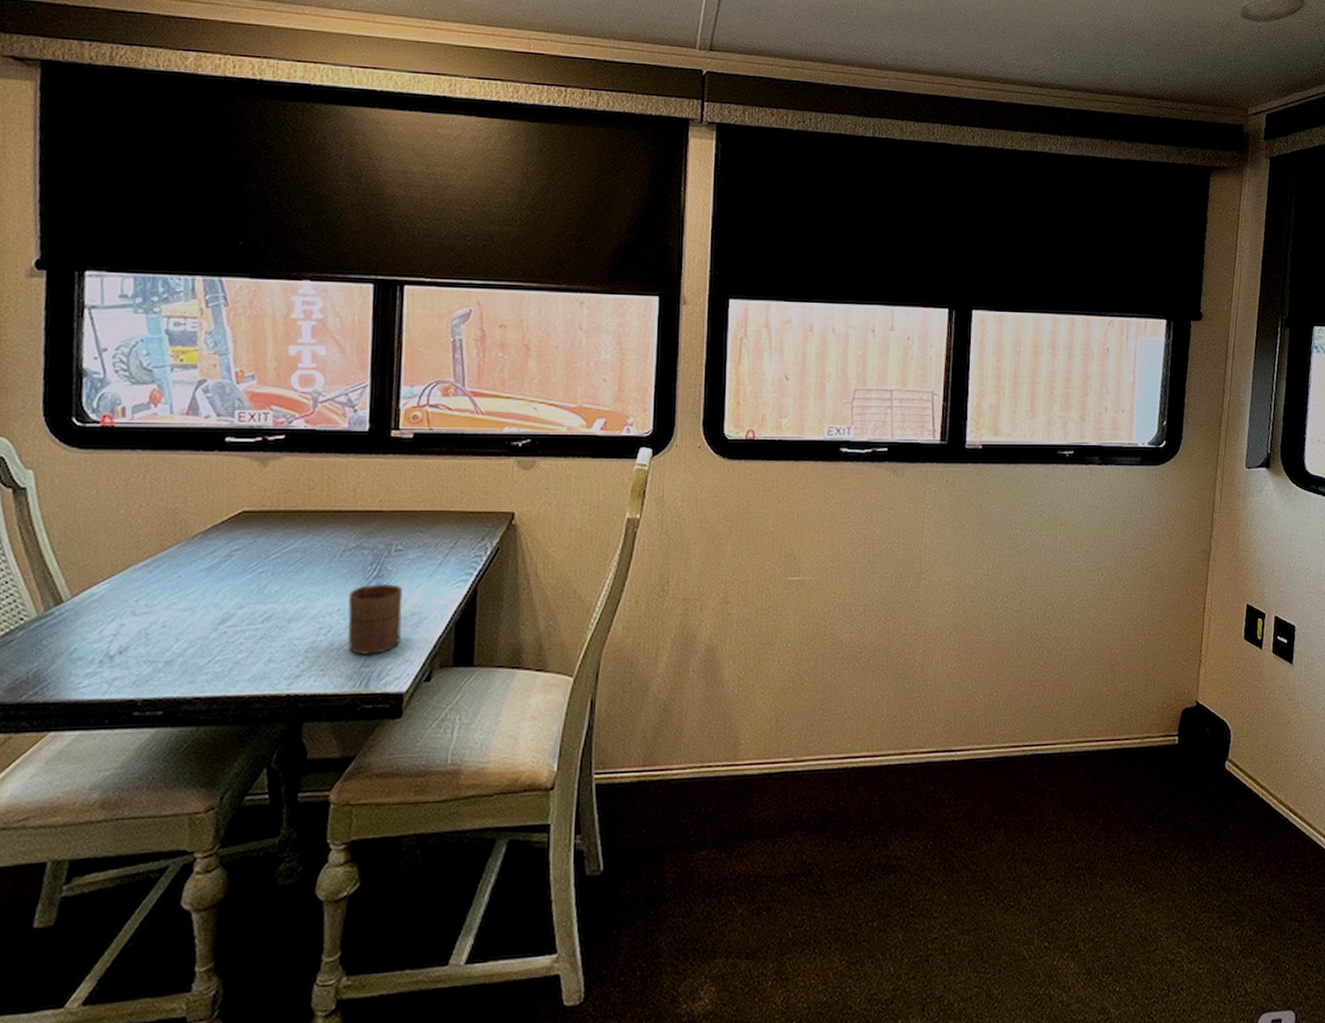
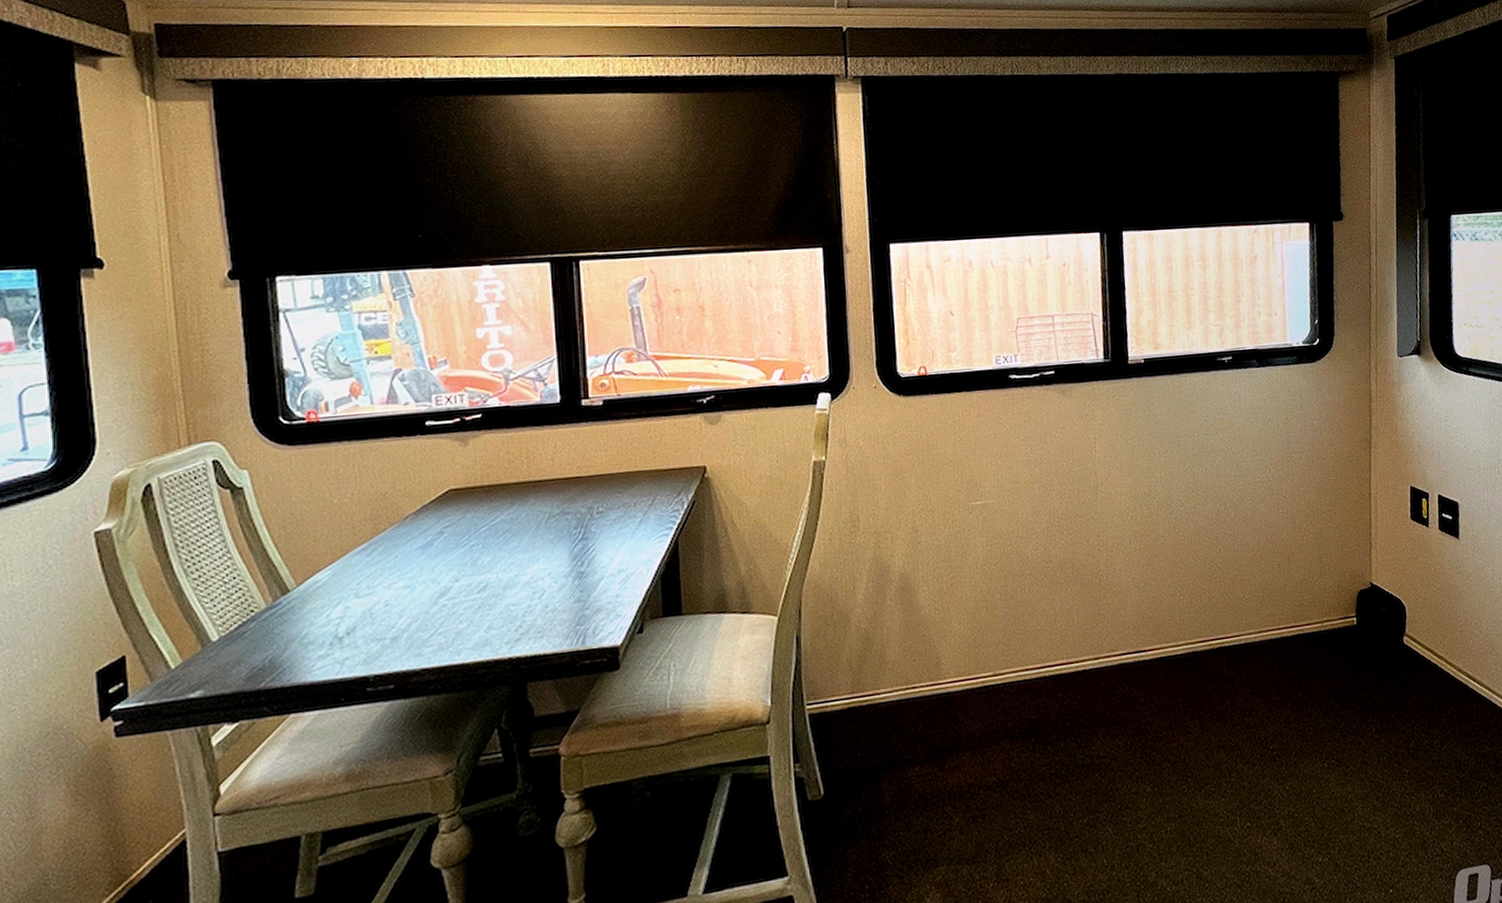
cup: present [348,584,403,655] -> none [558,544,611,615]

